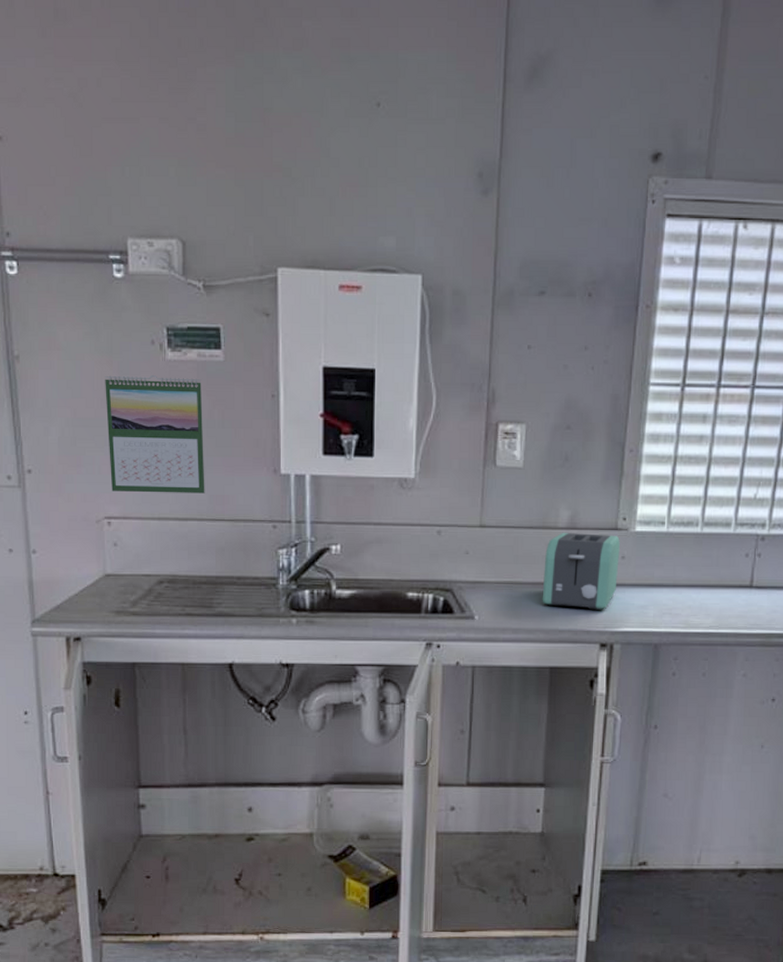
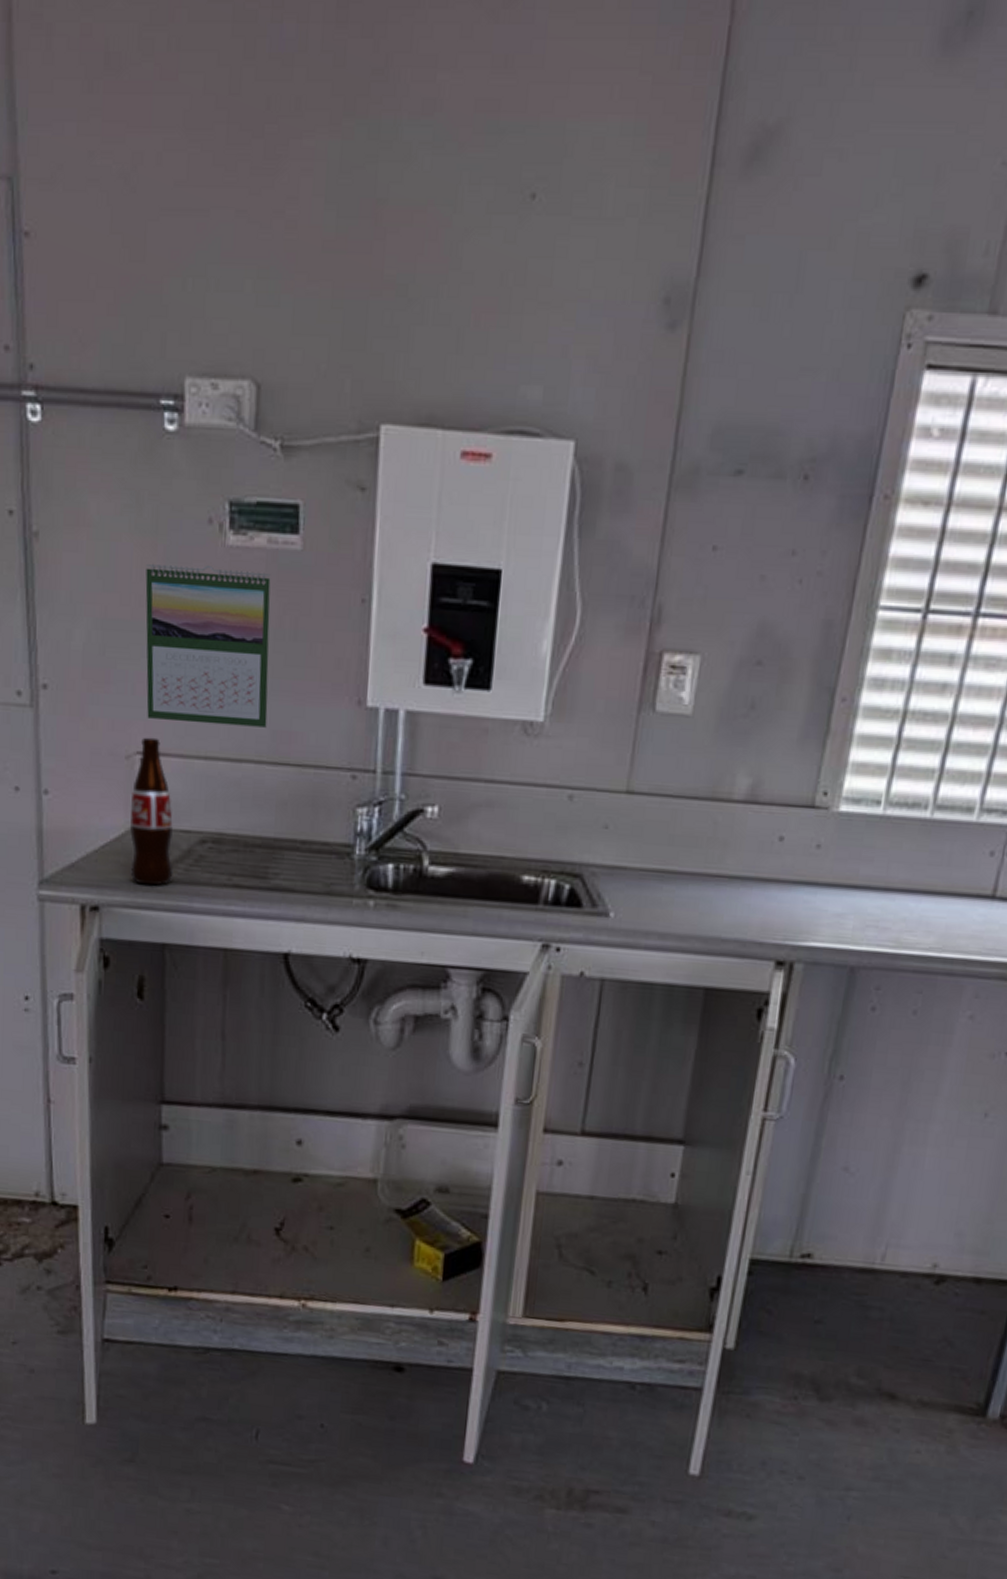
bottle: none [101,505,138,618] -> present [130,737,174,886]
toaster: present [542,532,620,610] -> none [702,806,816,916]

